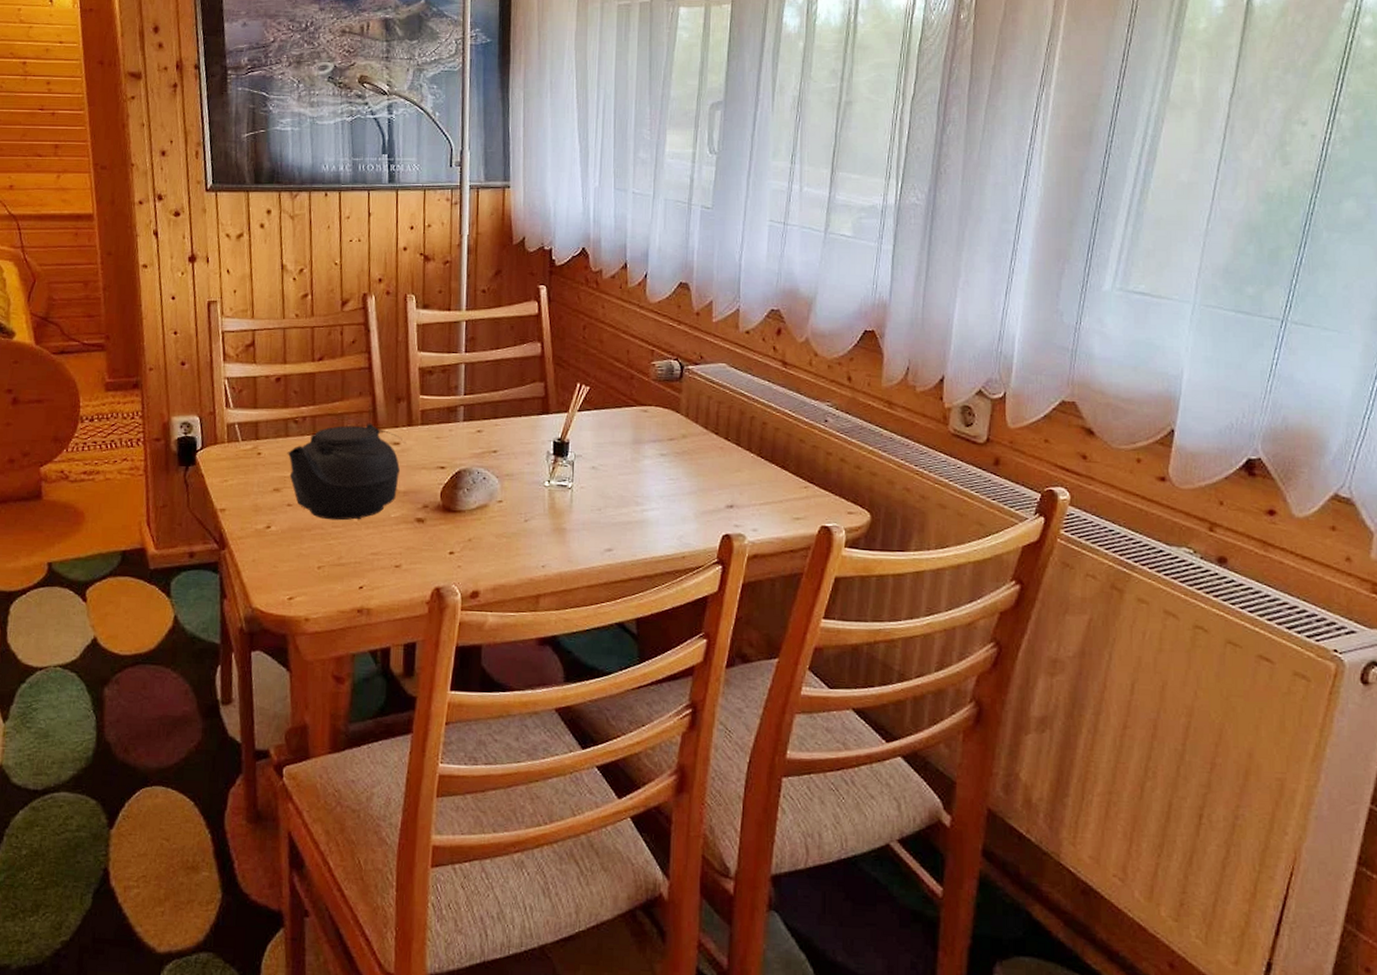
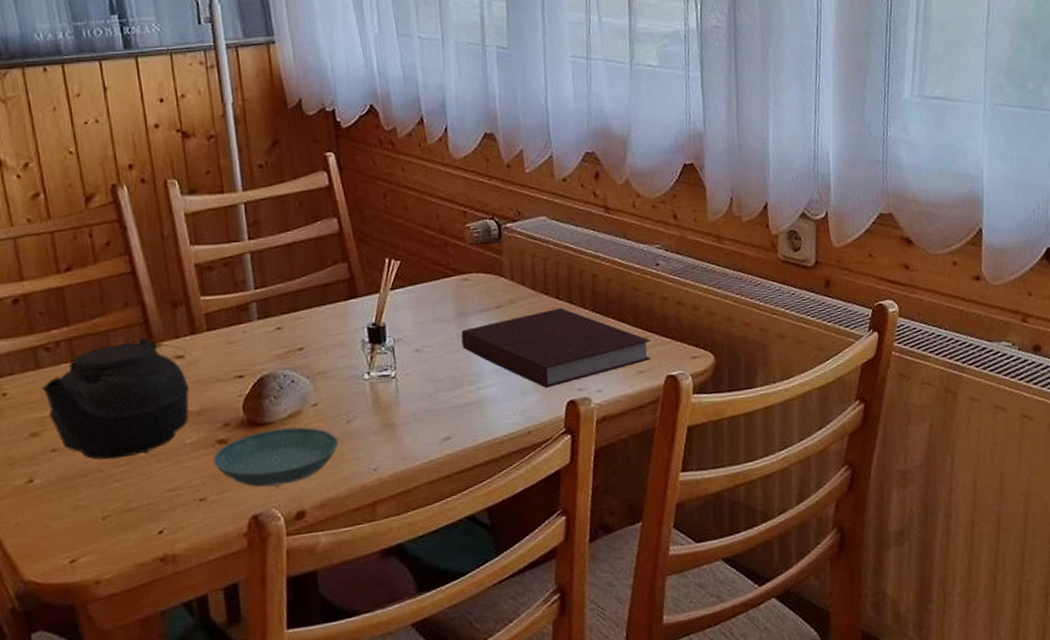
saucer: none [410,517,515,566] -> present [213,427,339,487]
notebook: none [634,448,810,520] -> present [461,308,651,389]

